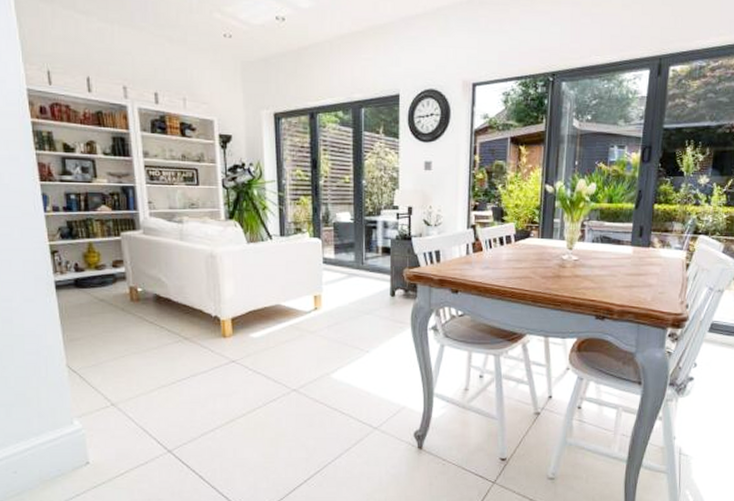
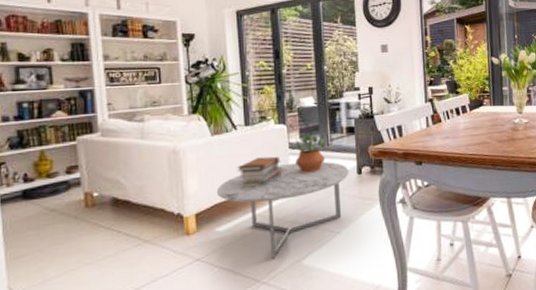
coffee table: none [251,279,382,370] -> present [216,161,349,260]
book stack: none [271,270,315,298] -> present [236,156,281,188]
potted plant: none [325,247,359,290] -> present [291,131,325,173]

